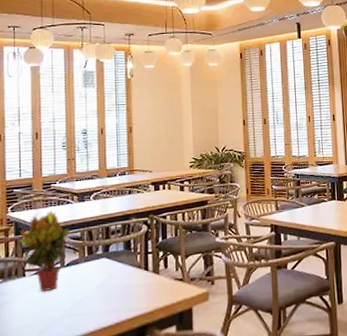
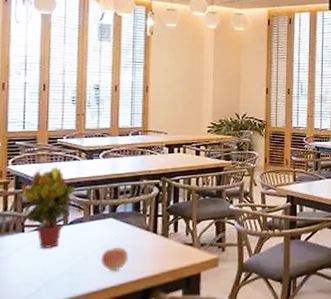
apple: none [97,286,122,310] -> present [100,247,128,271]

